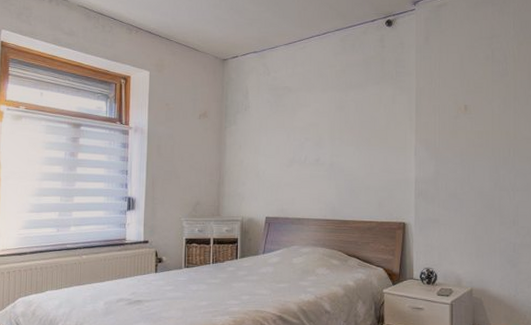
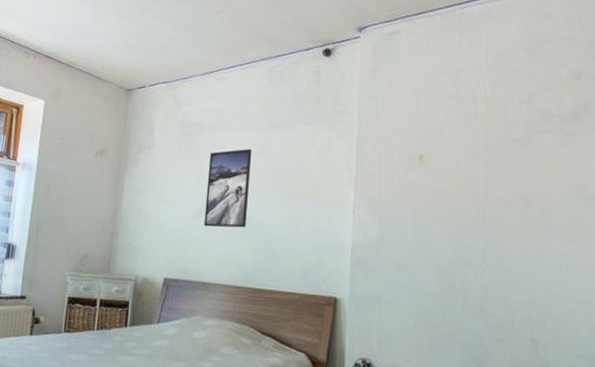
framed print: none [296,107,332,173] -> present [203,149,252,228]

